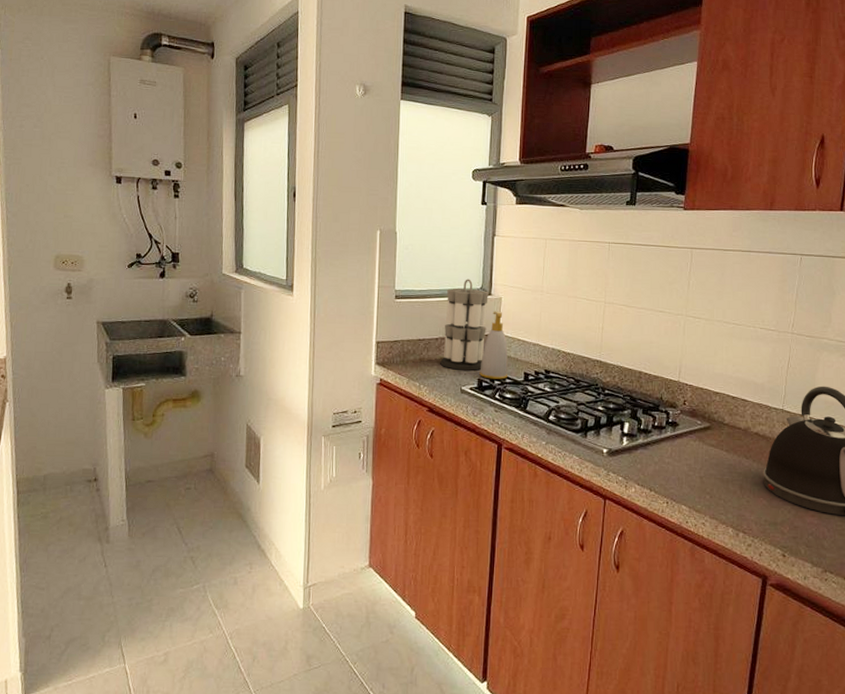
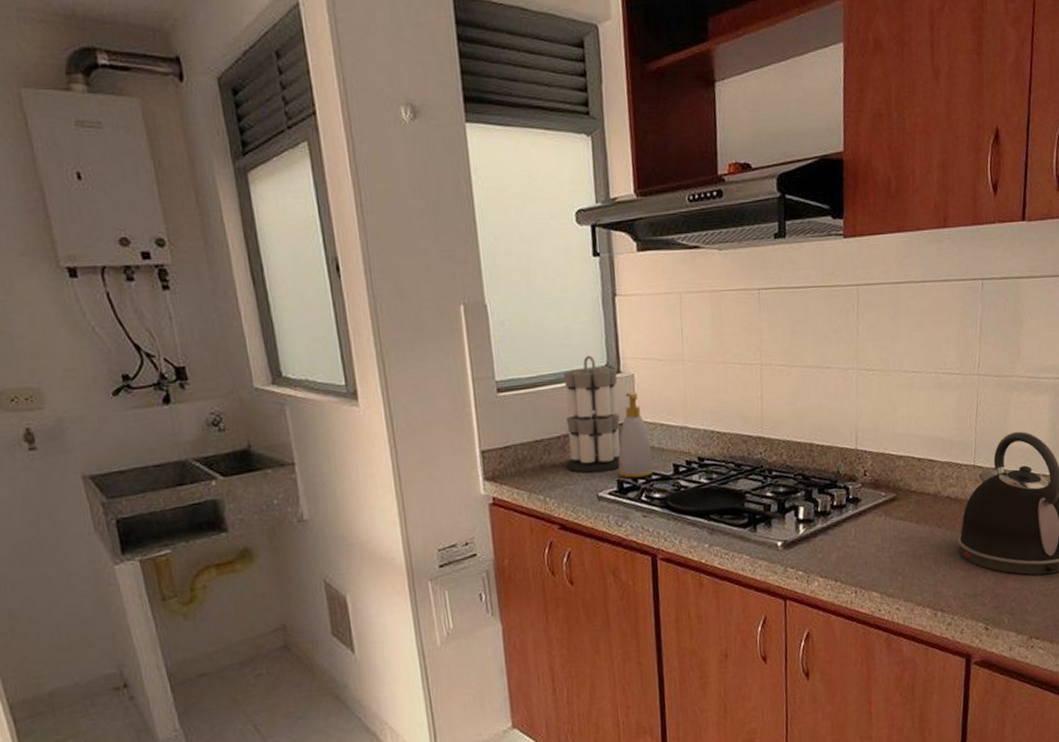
frying pan: none [514,393,610,430] -> present [664,486,782,520]

